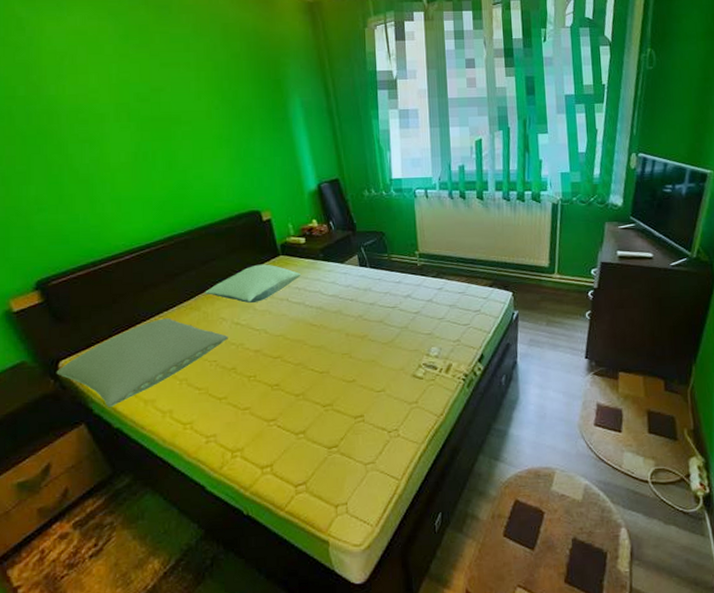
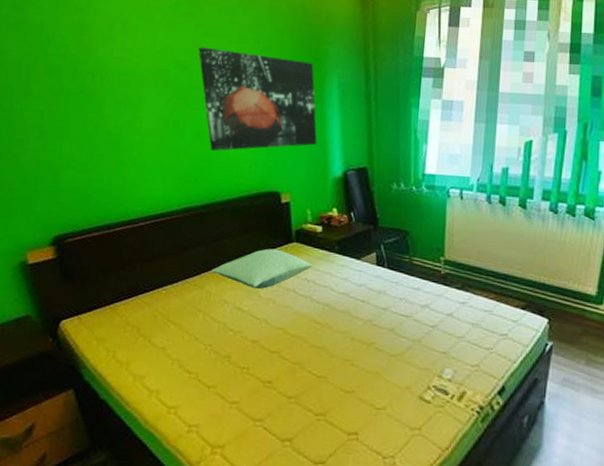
pillow: present [56,318,228,408] -> none [56,291,228,377]
wall art: none [156,77,289,178] -> present [198,47,318,151]

